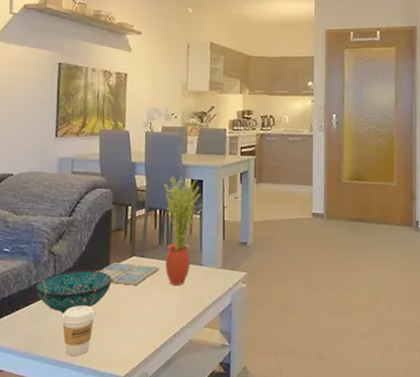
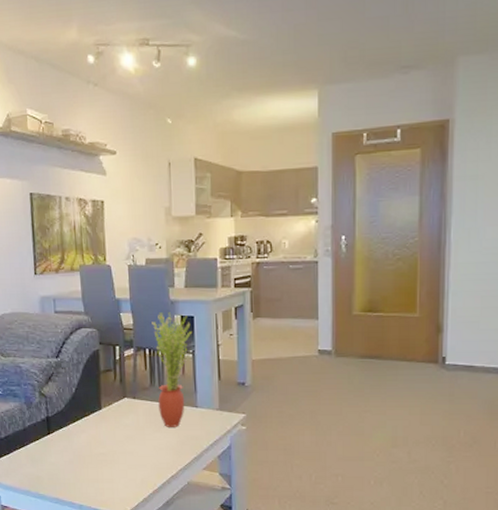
decorative bowl: present [36,270,112,314] -> none [30,412,105,455]
coffee cup: present [62,305,94,356] -> none [59,446,90,494]
drink coaster: present [99,262,159,285] -> none [91,404,152,427]

